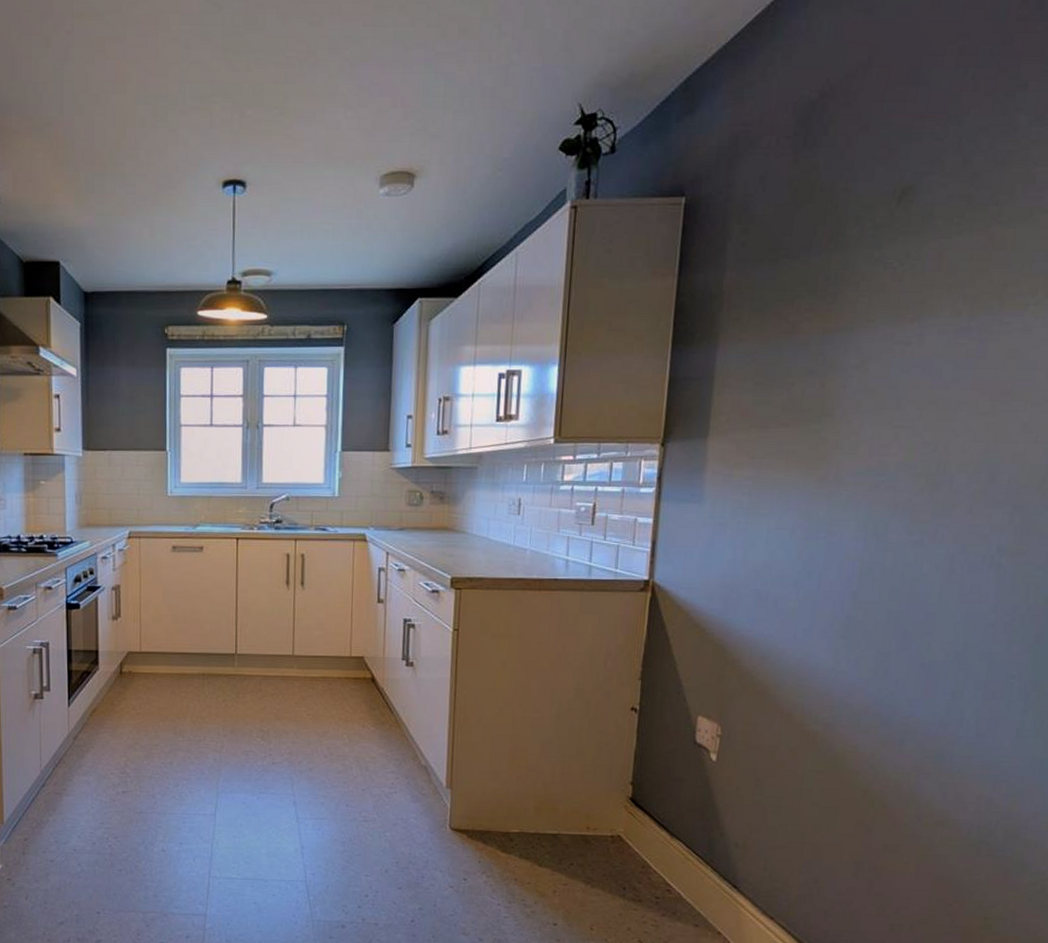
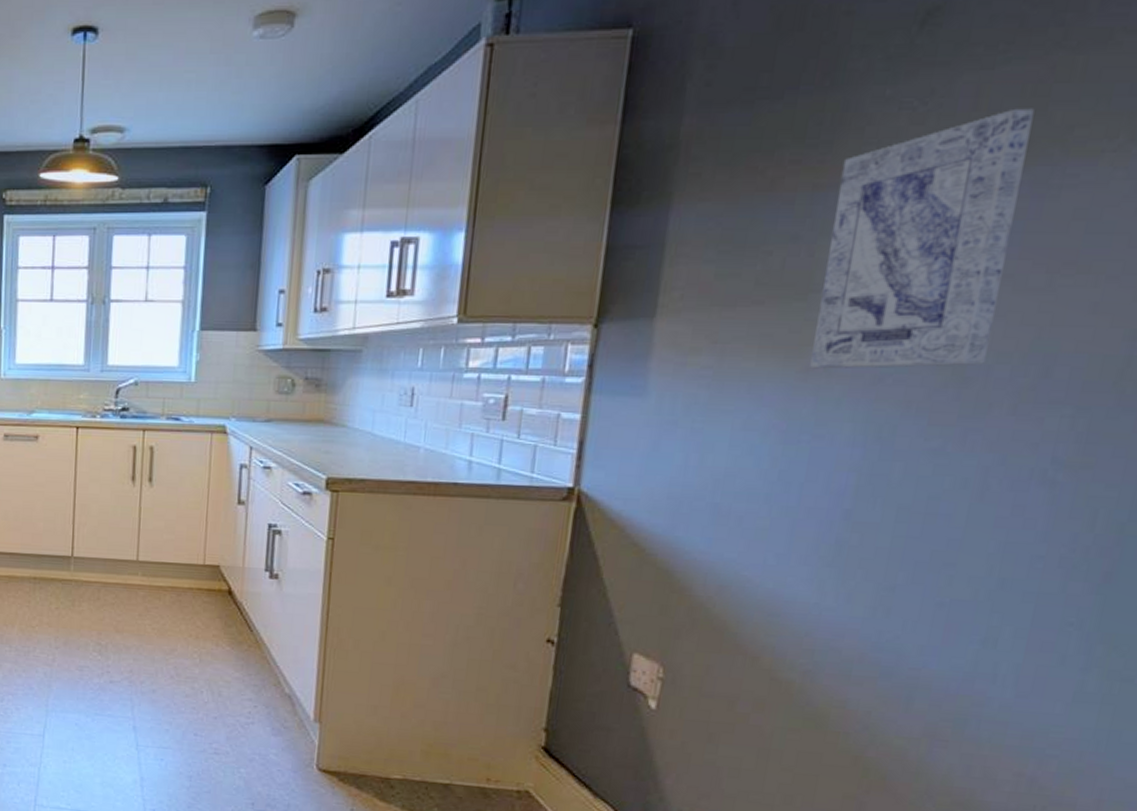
wall art: none [824,269,980,478] -> present [810,108,1035,369]

